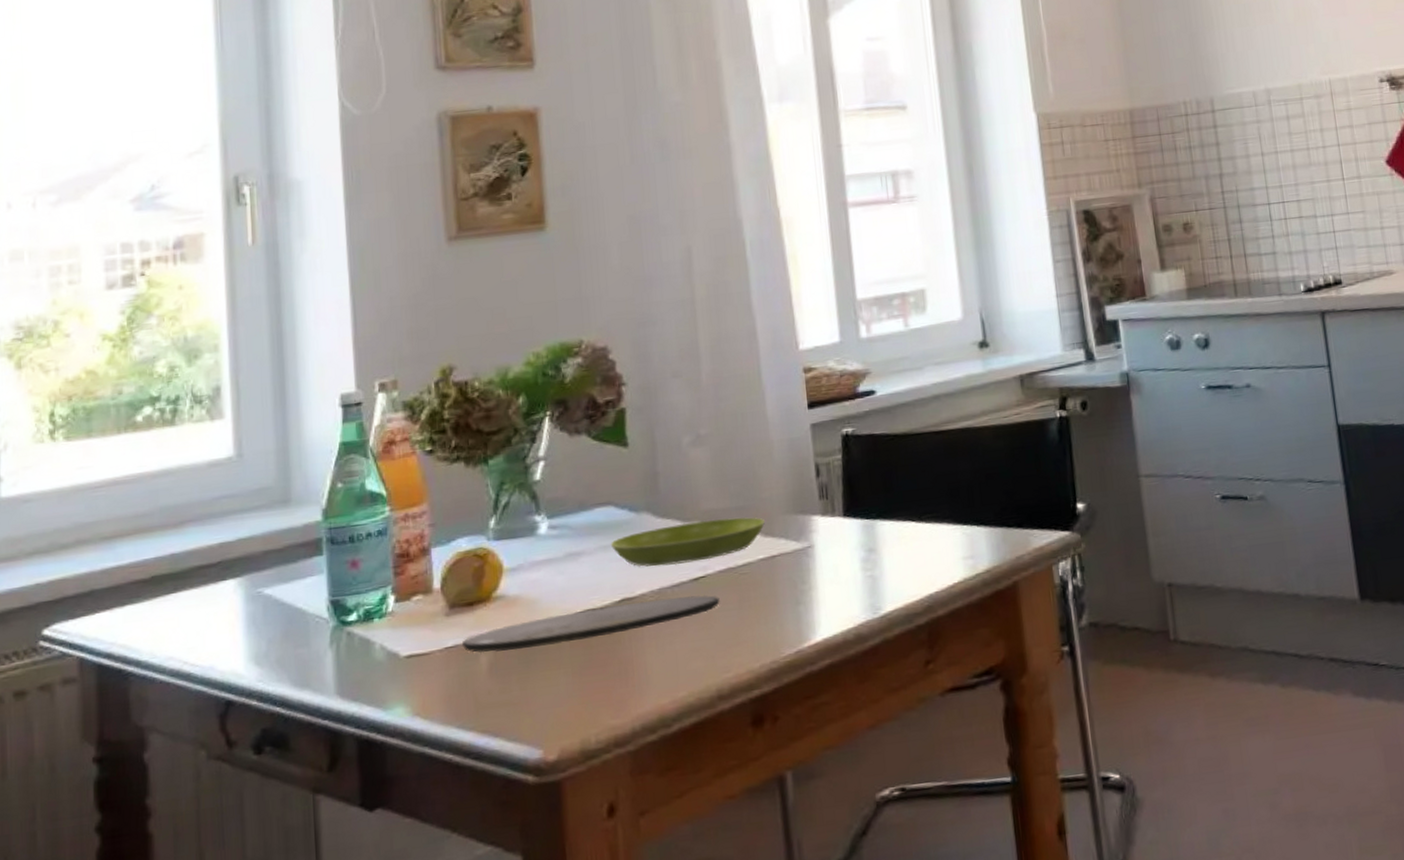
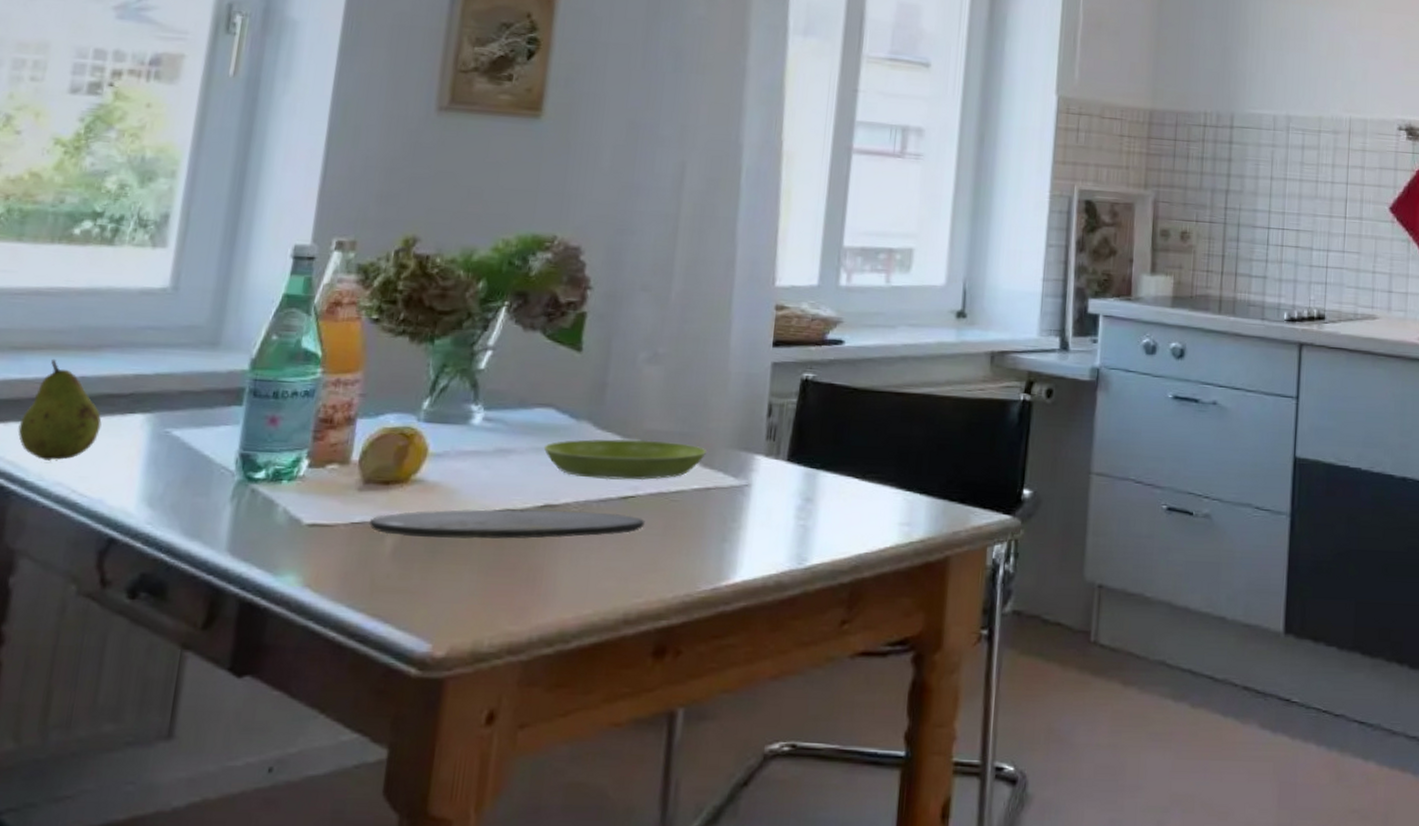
fruit: none [123,542,198,639] -> present [18,358,102,462]

